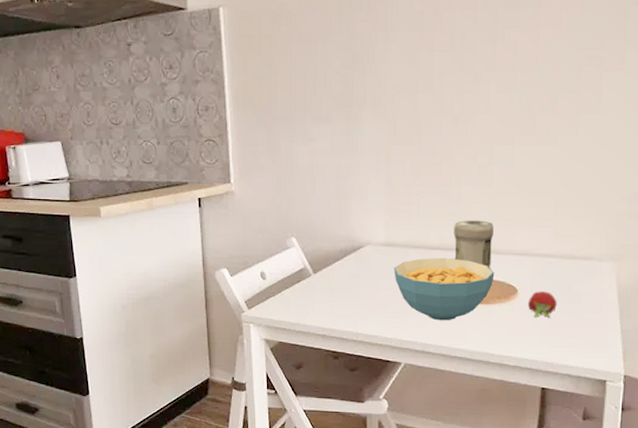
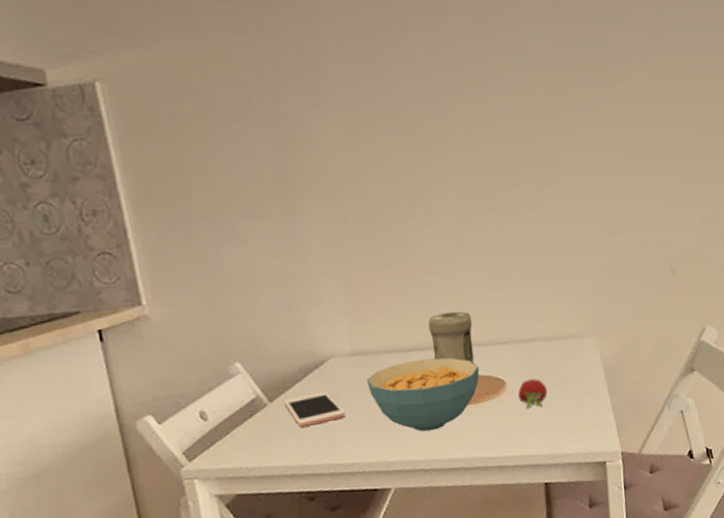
cell phone: none [325,271,372,298] -> present [284,391,346,427]

